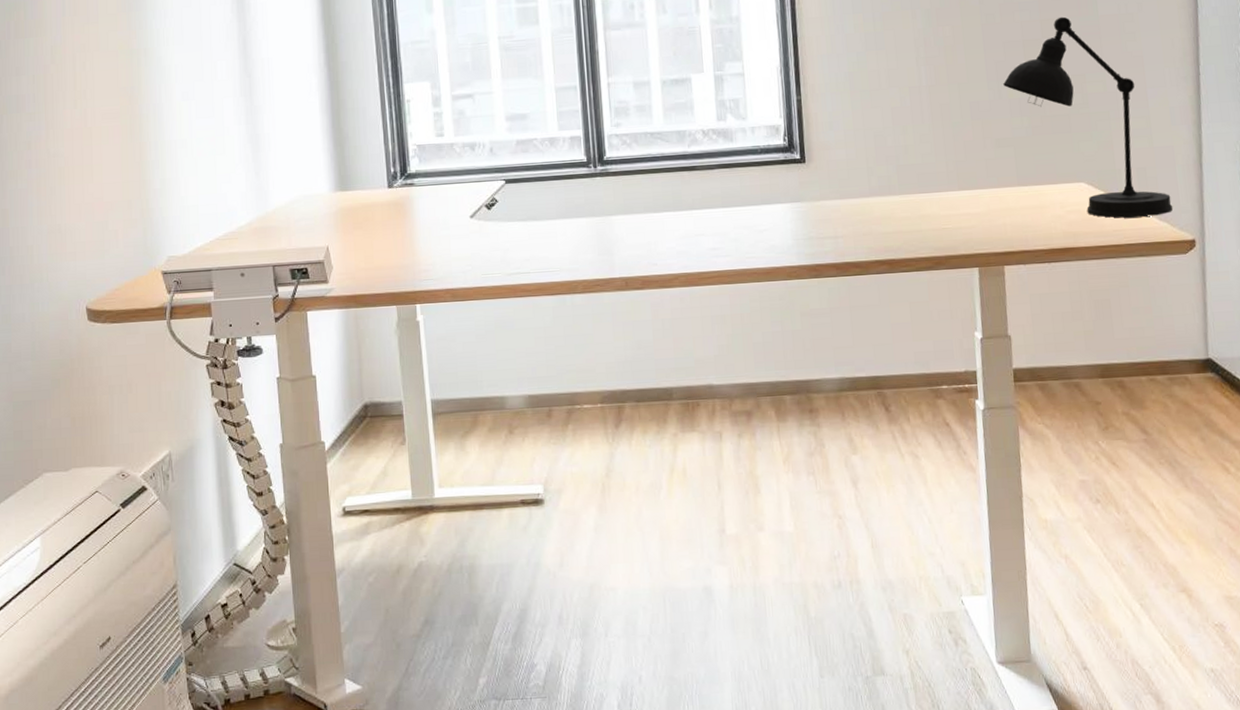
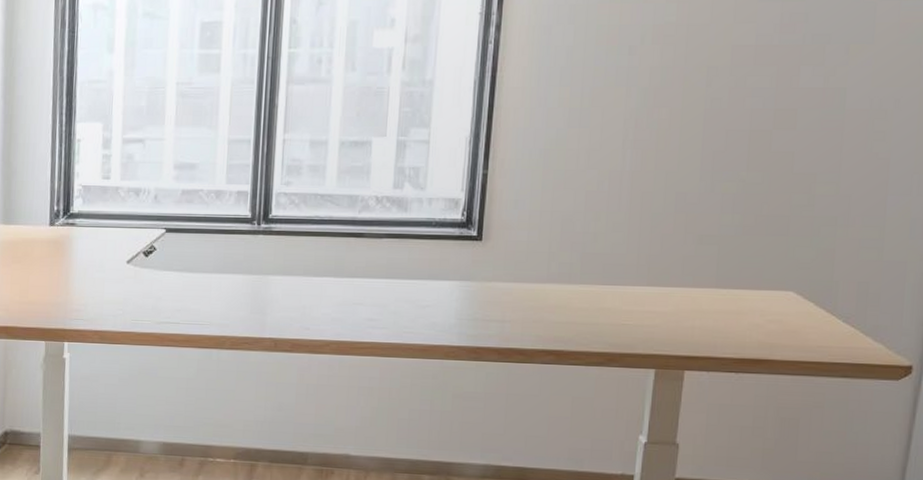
desk lamp: present [1003,16,1174,218] -> none [718,107,893,336]

